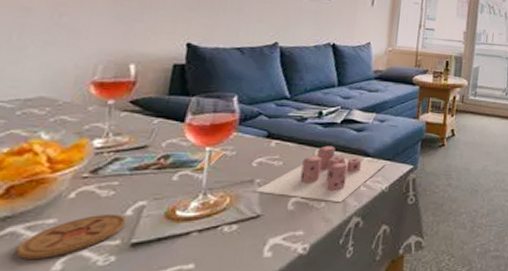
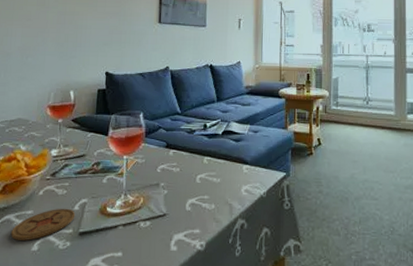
candle: present [255,145,386,203] -> none [161,154,262,206]

